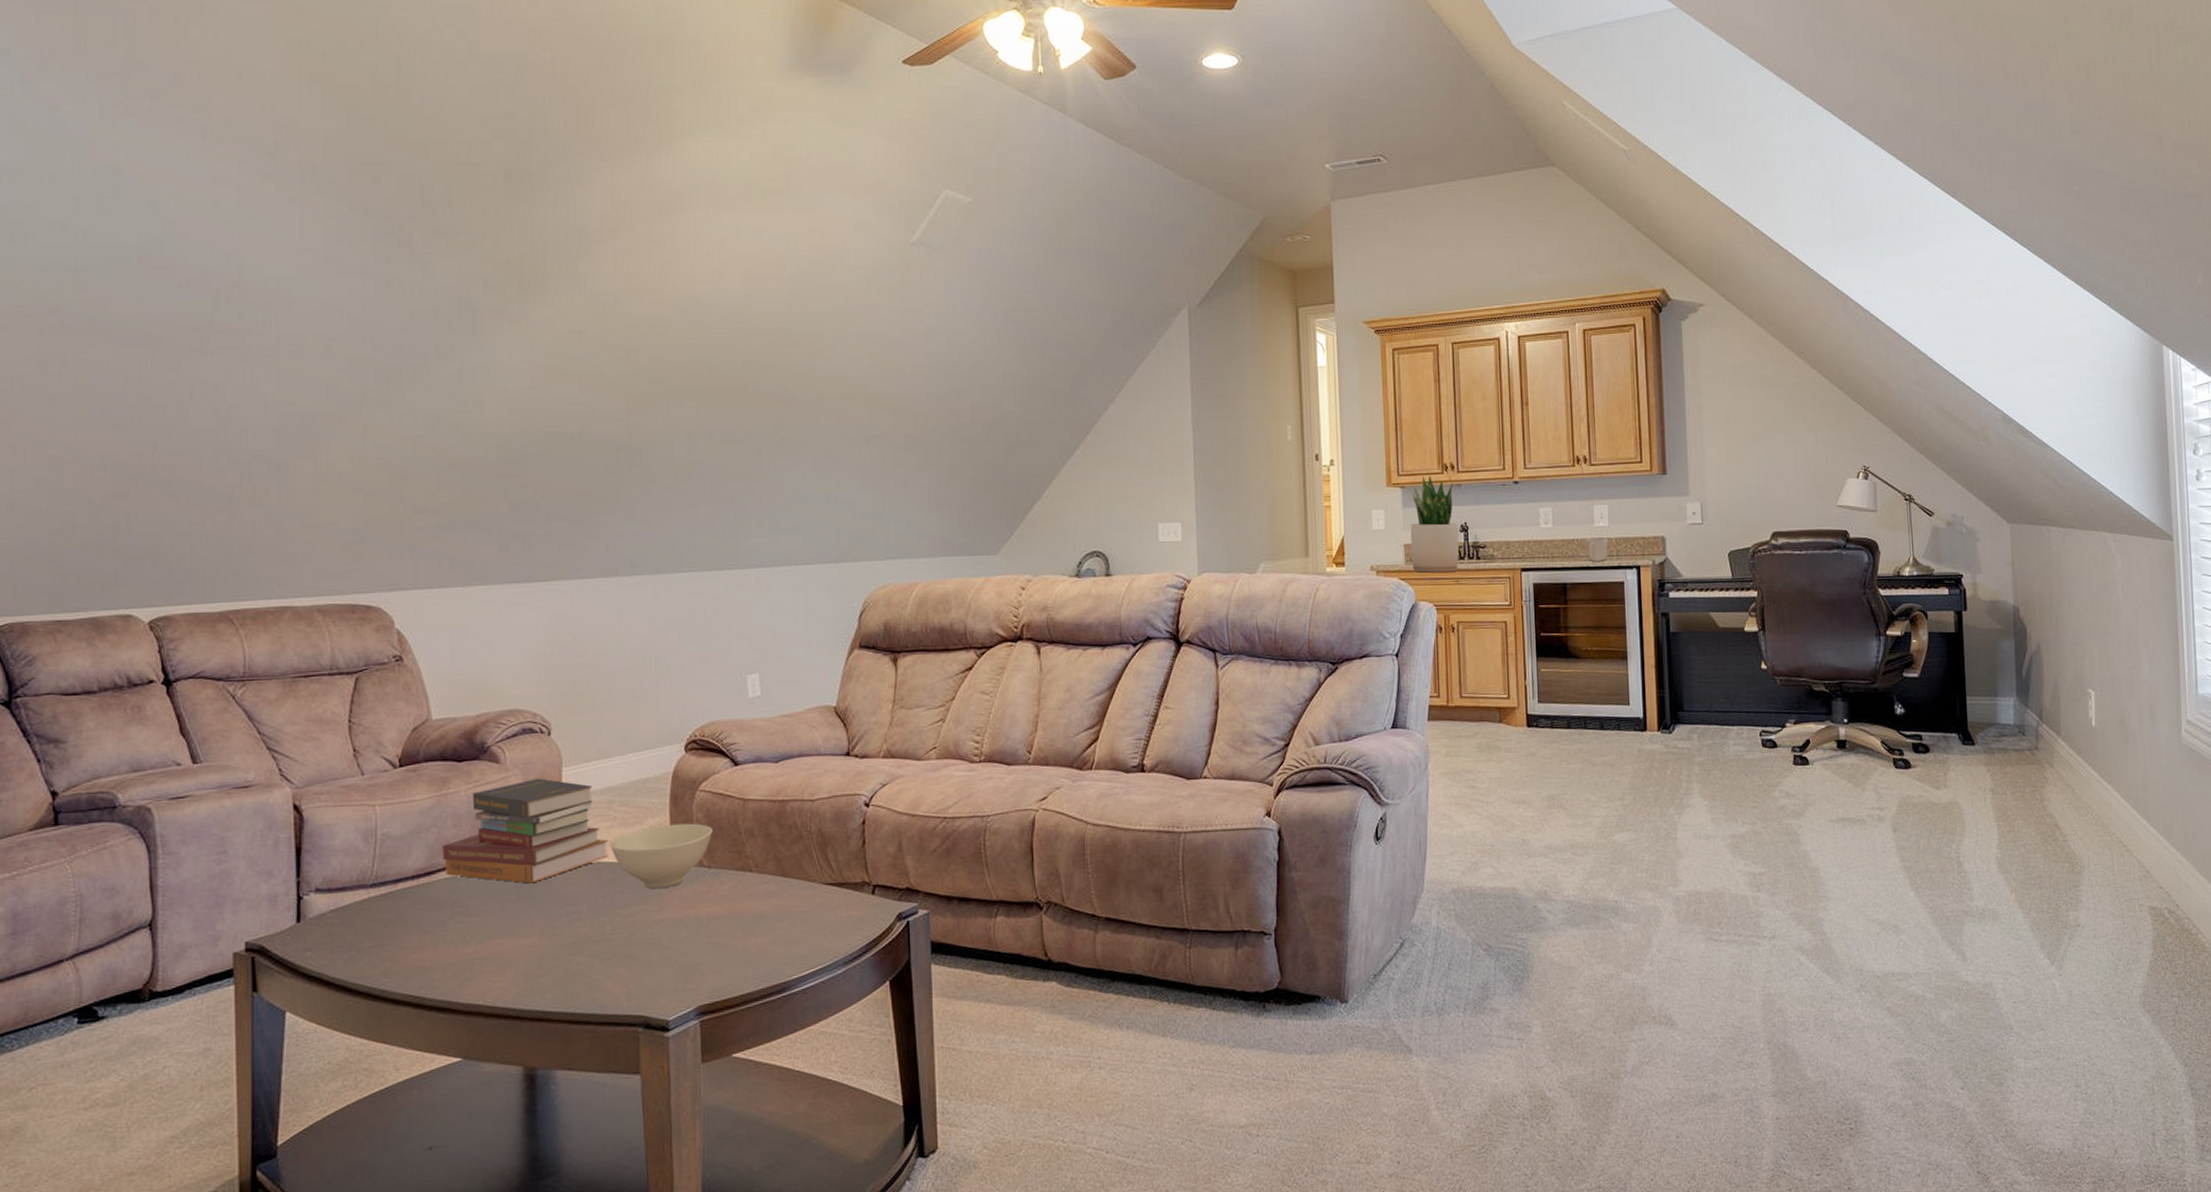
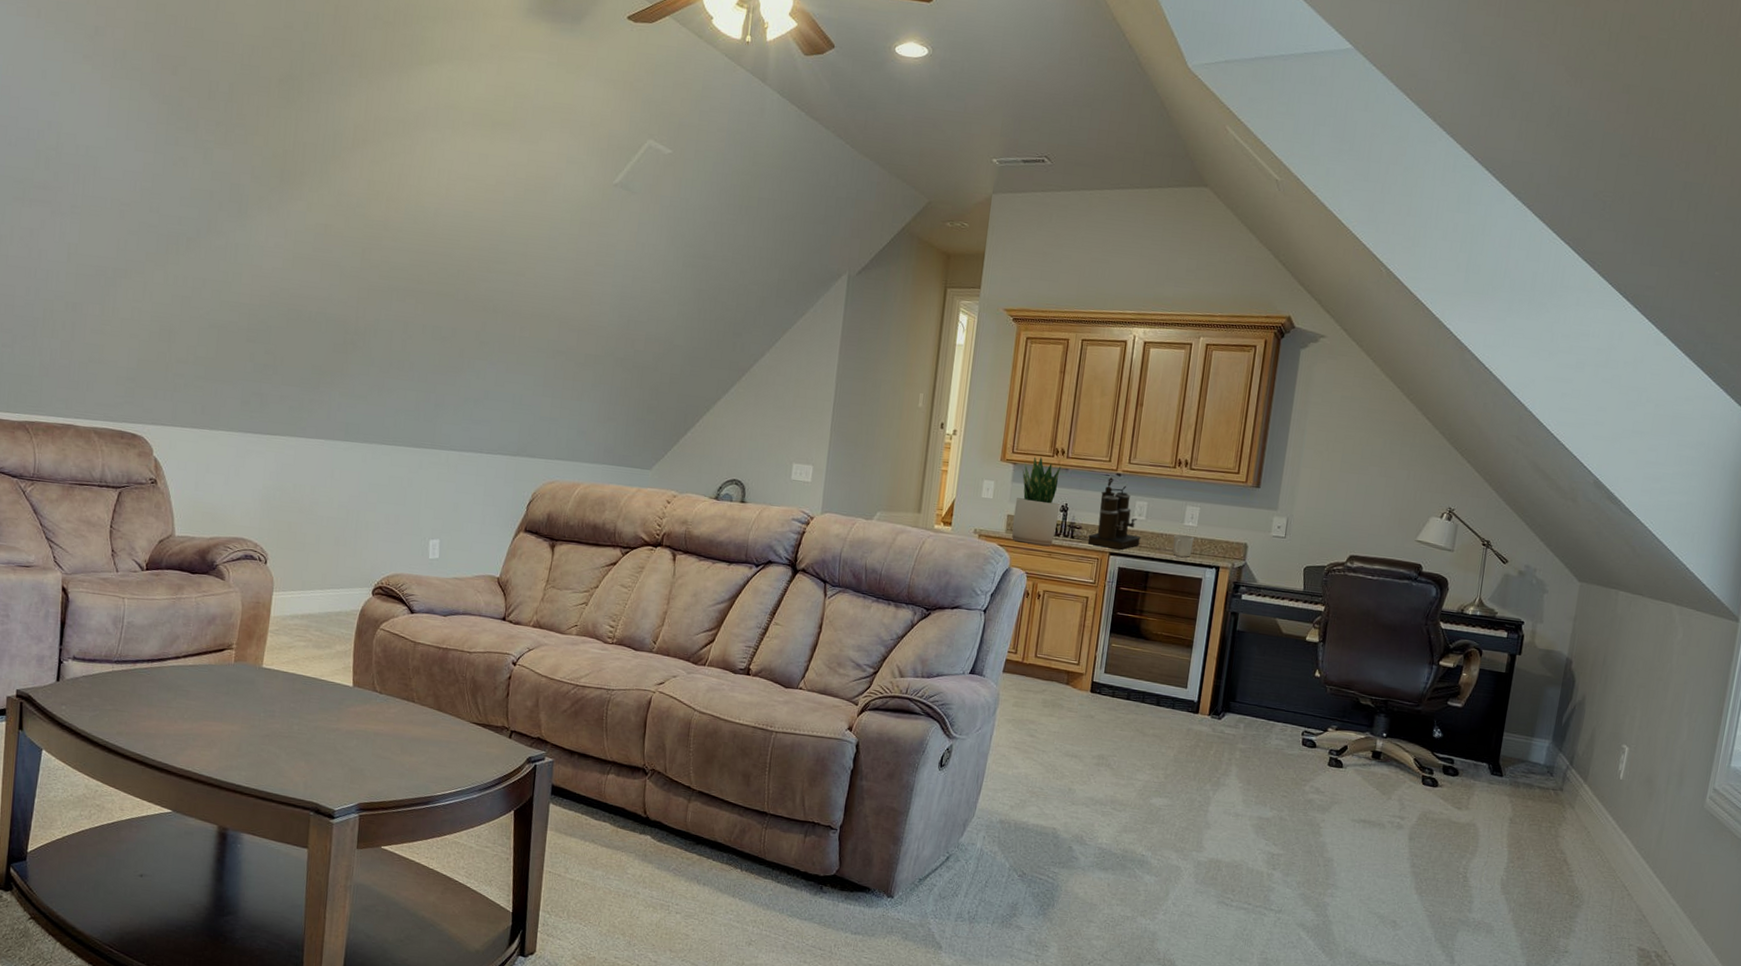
books: present [442,778,609,884] -> none [172,597,303,682]
bowl: present [609,823,714,890] -> none [303,652,388,704]
coffee maker: none [1494,487,1552,565] -> present [1087,477,1142,551]

